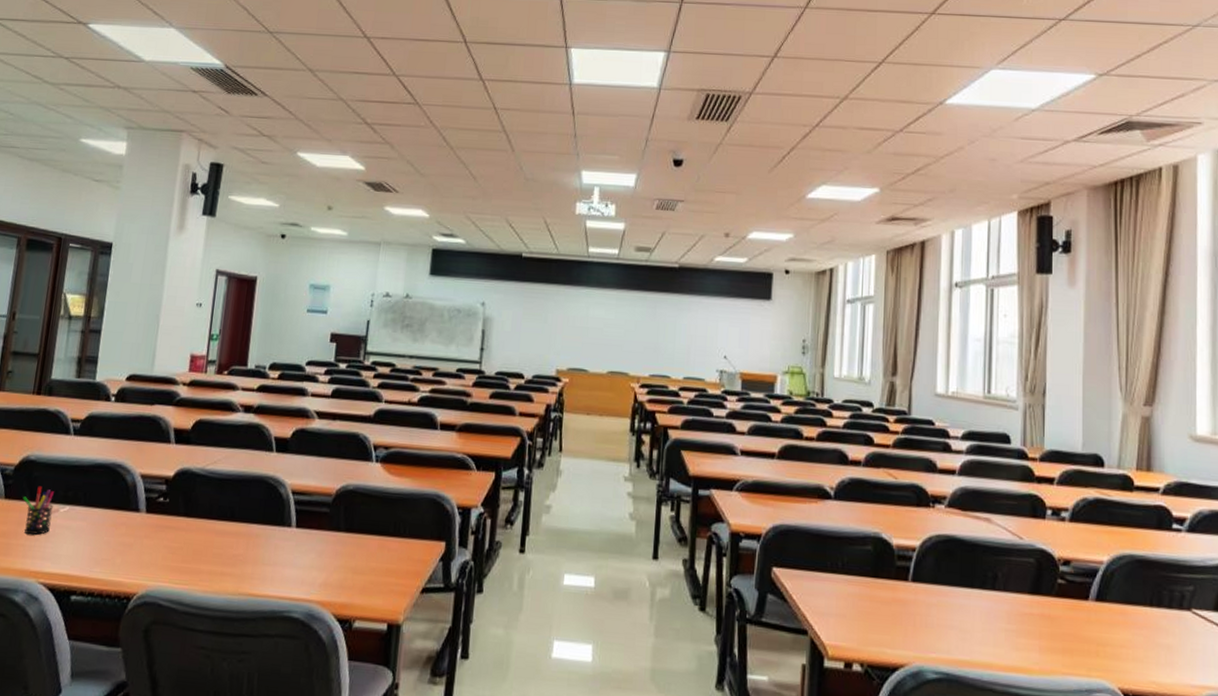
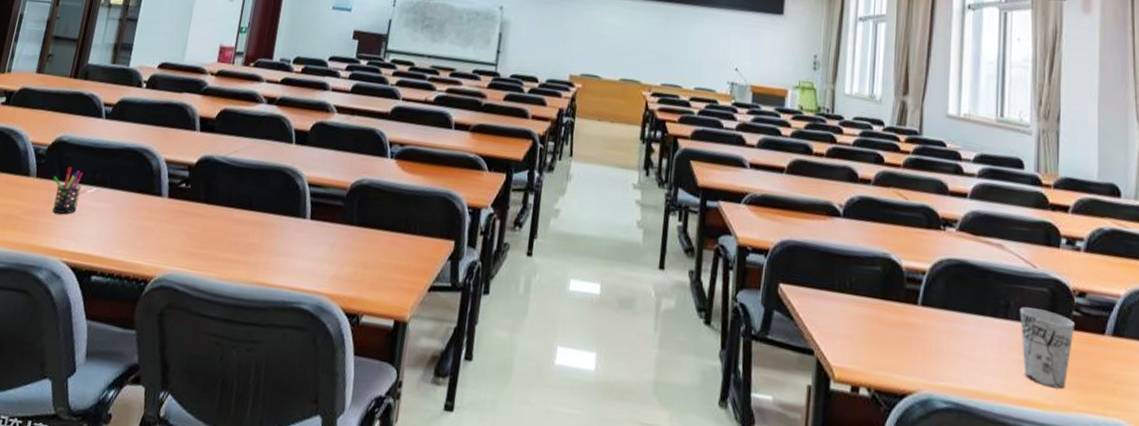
cup: none [1006,577,1059,655] -> present [1019,307,1074,390]

